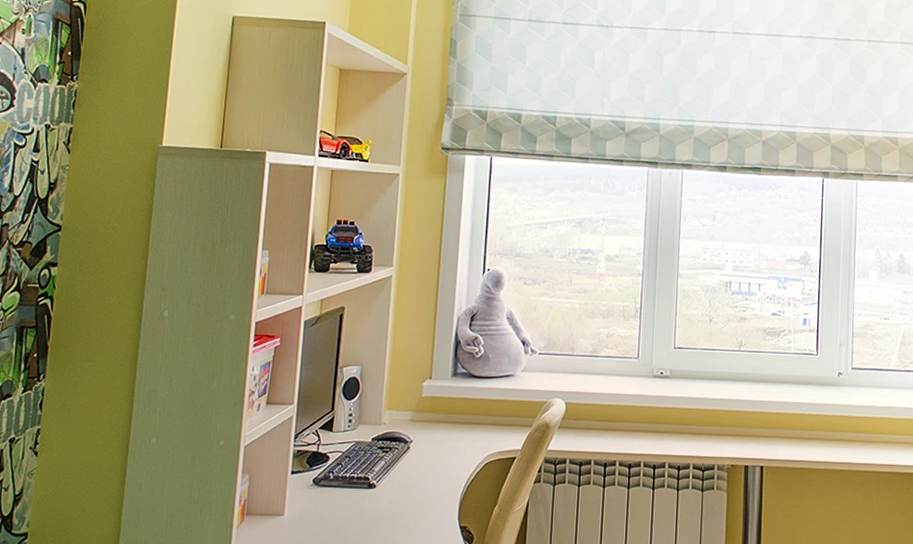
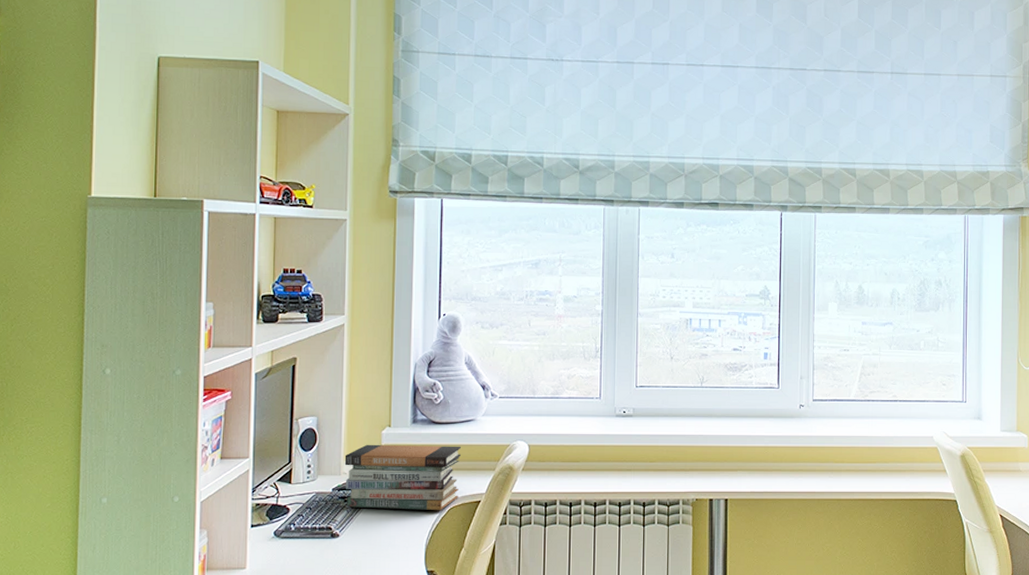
book stack: none [384,395,499,466] -> present [344,444,461,511]

